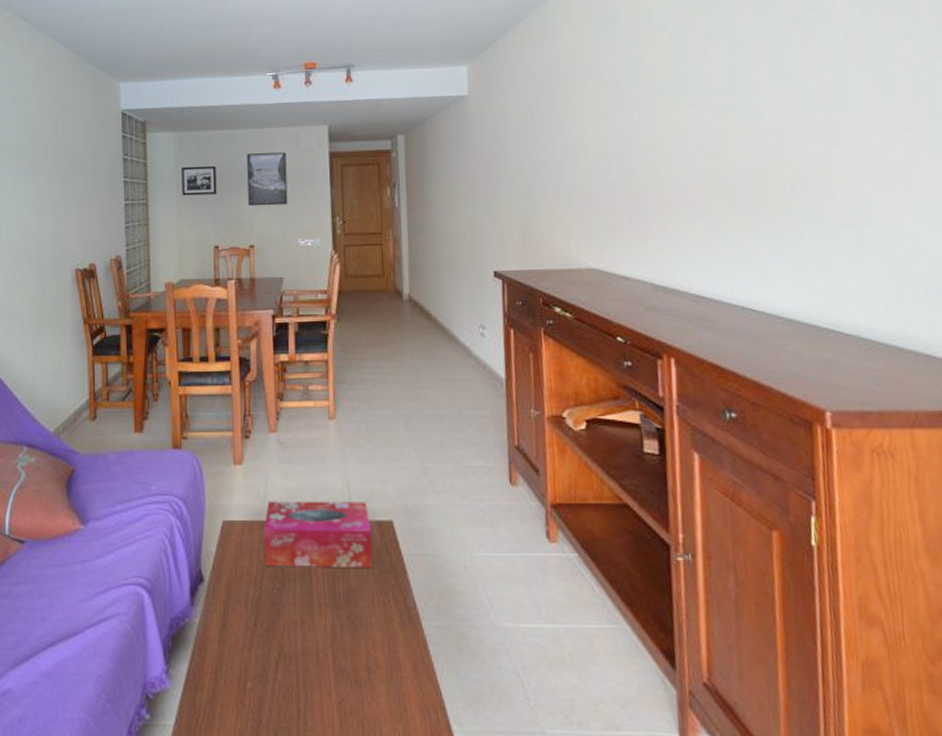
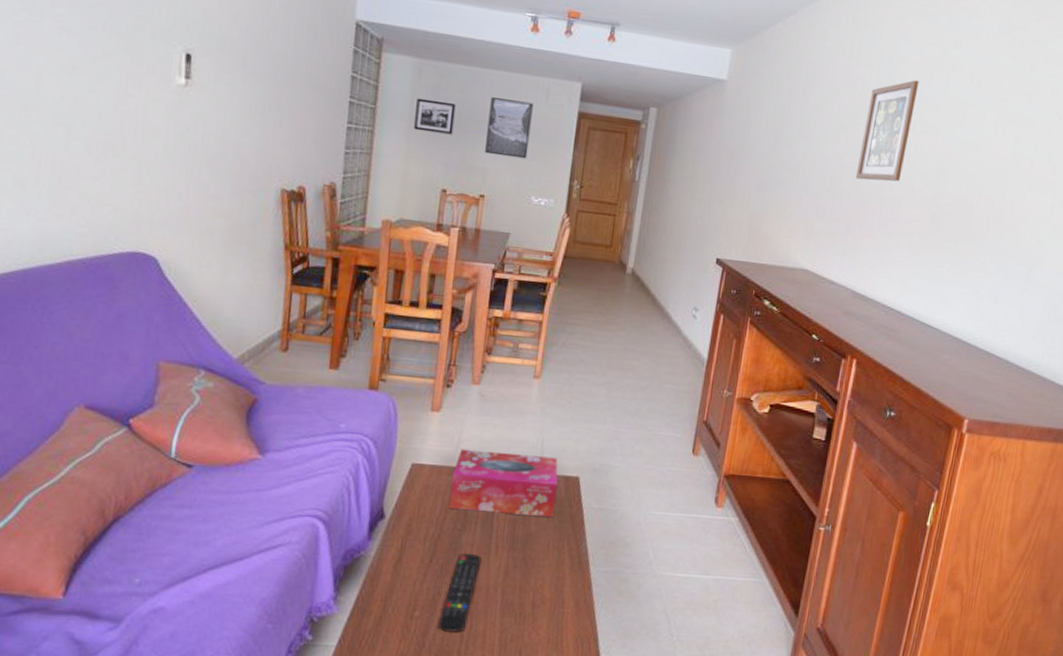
remote control: none [272,615,306,705] -> present [438,554,482,632]
picture frame: none [622,56,677,167] -> present [855,80,920,182]

